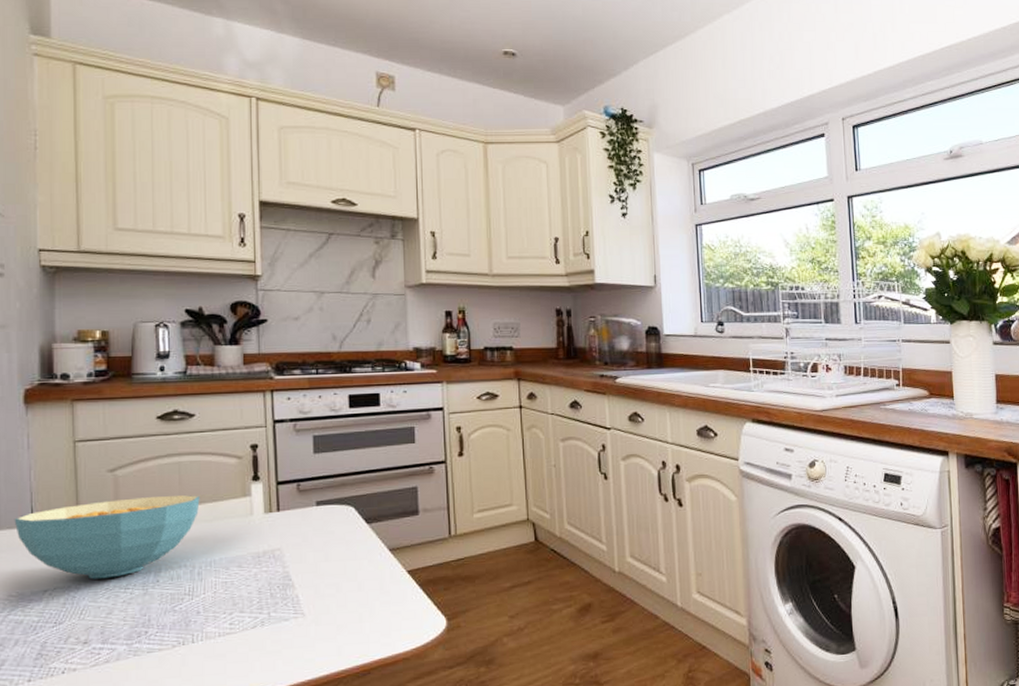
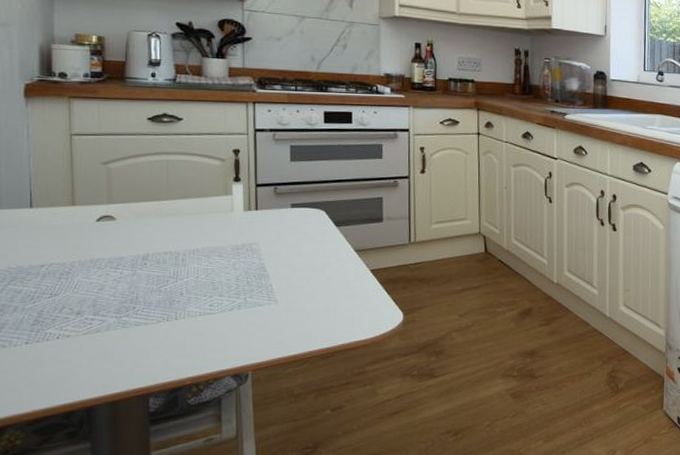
cereal bowl: present [14,495,200,579] -> none [14,189,185,259]

